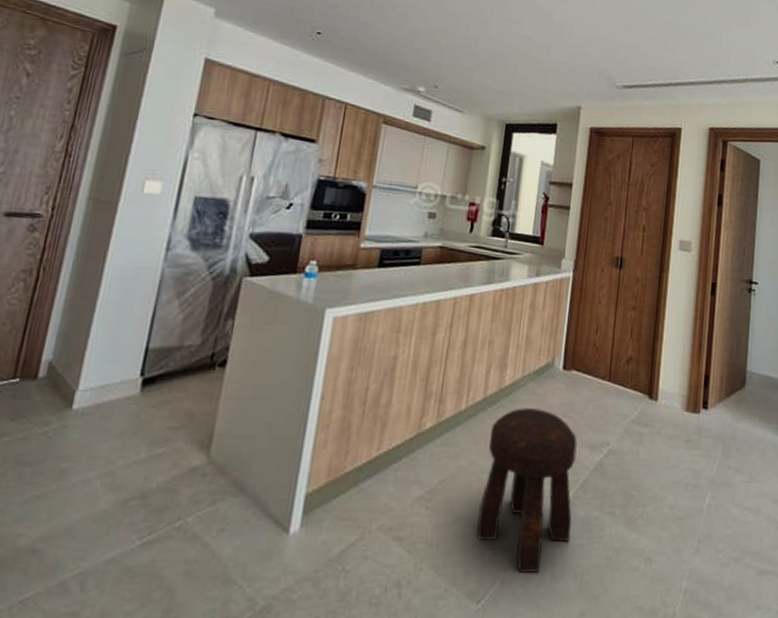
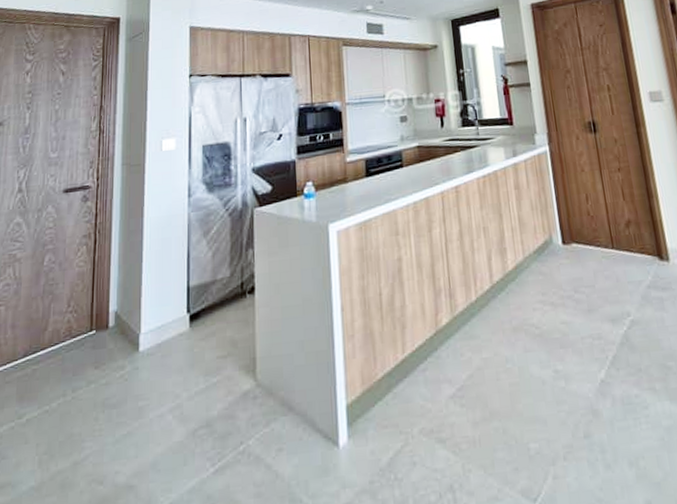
stool: present [476,408,577,574] -> none [505,288,615,465]

